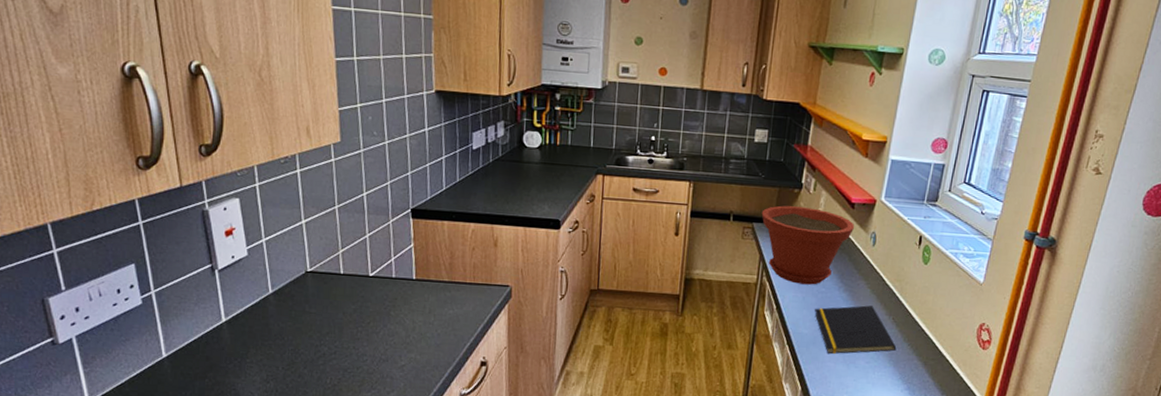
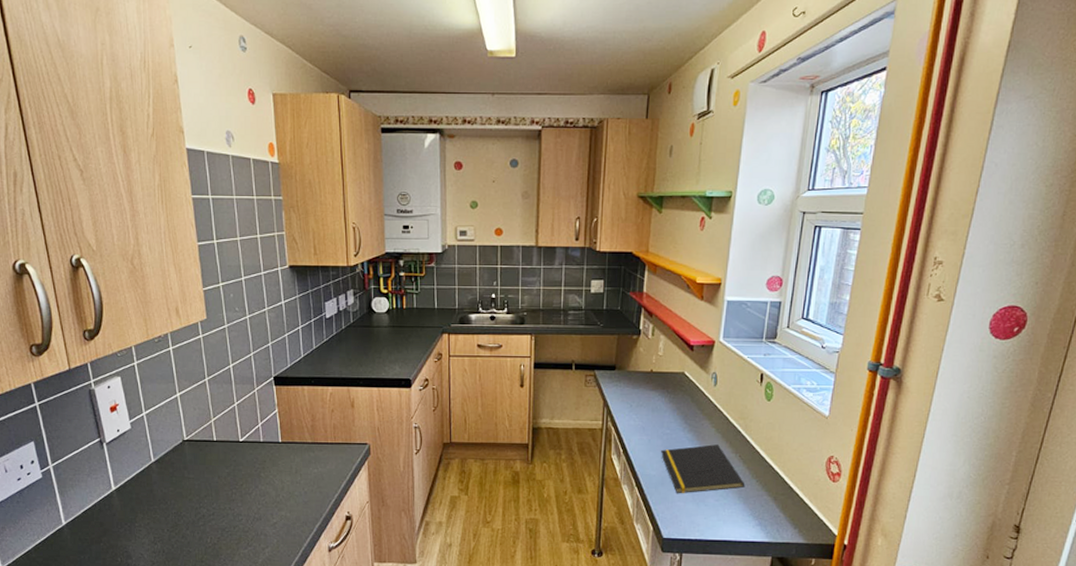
plant pot: present [761,205,854,285] -> none [602,352,694,427]

